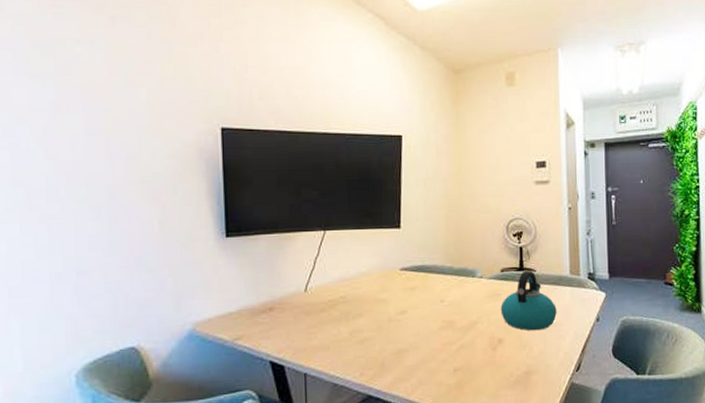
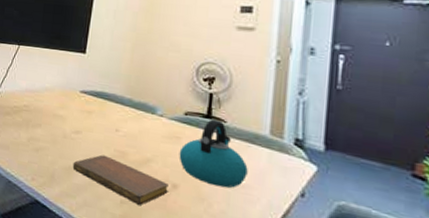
notebook: none [402,329,495,368] -> present [72,154,169,205]

